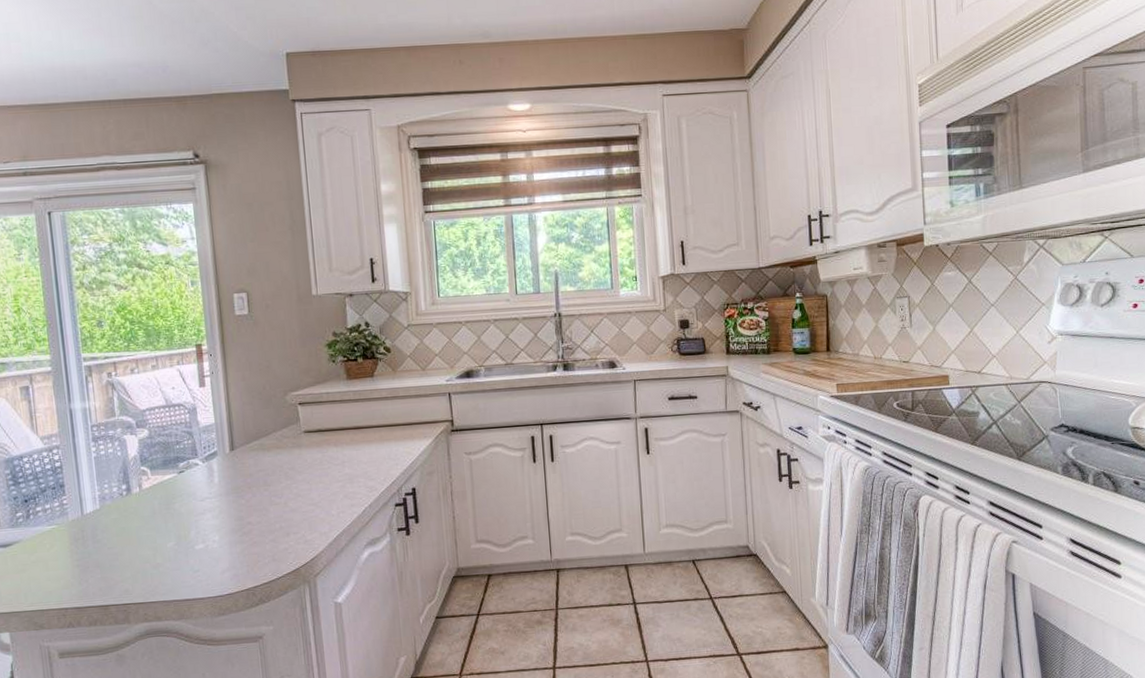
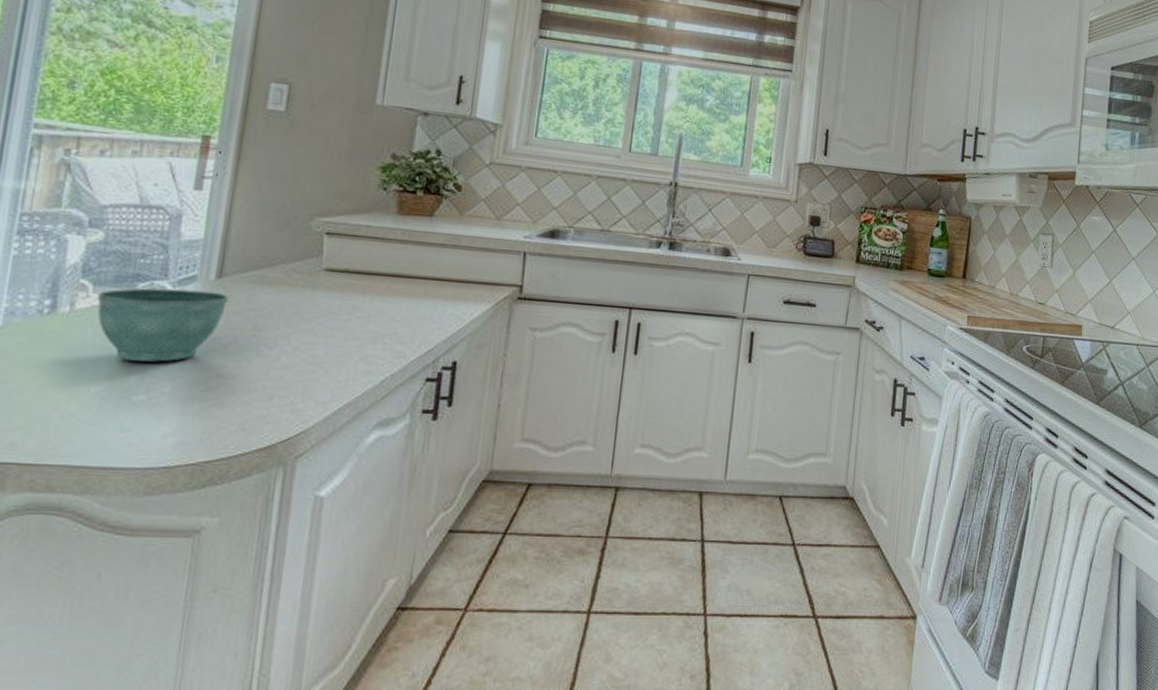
flower pot: none [155,461,243,521] -> present [97,288,229,362]

